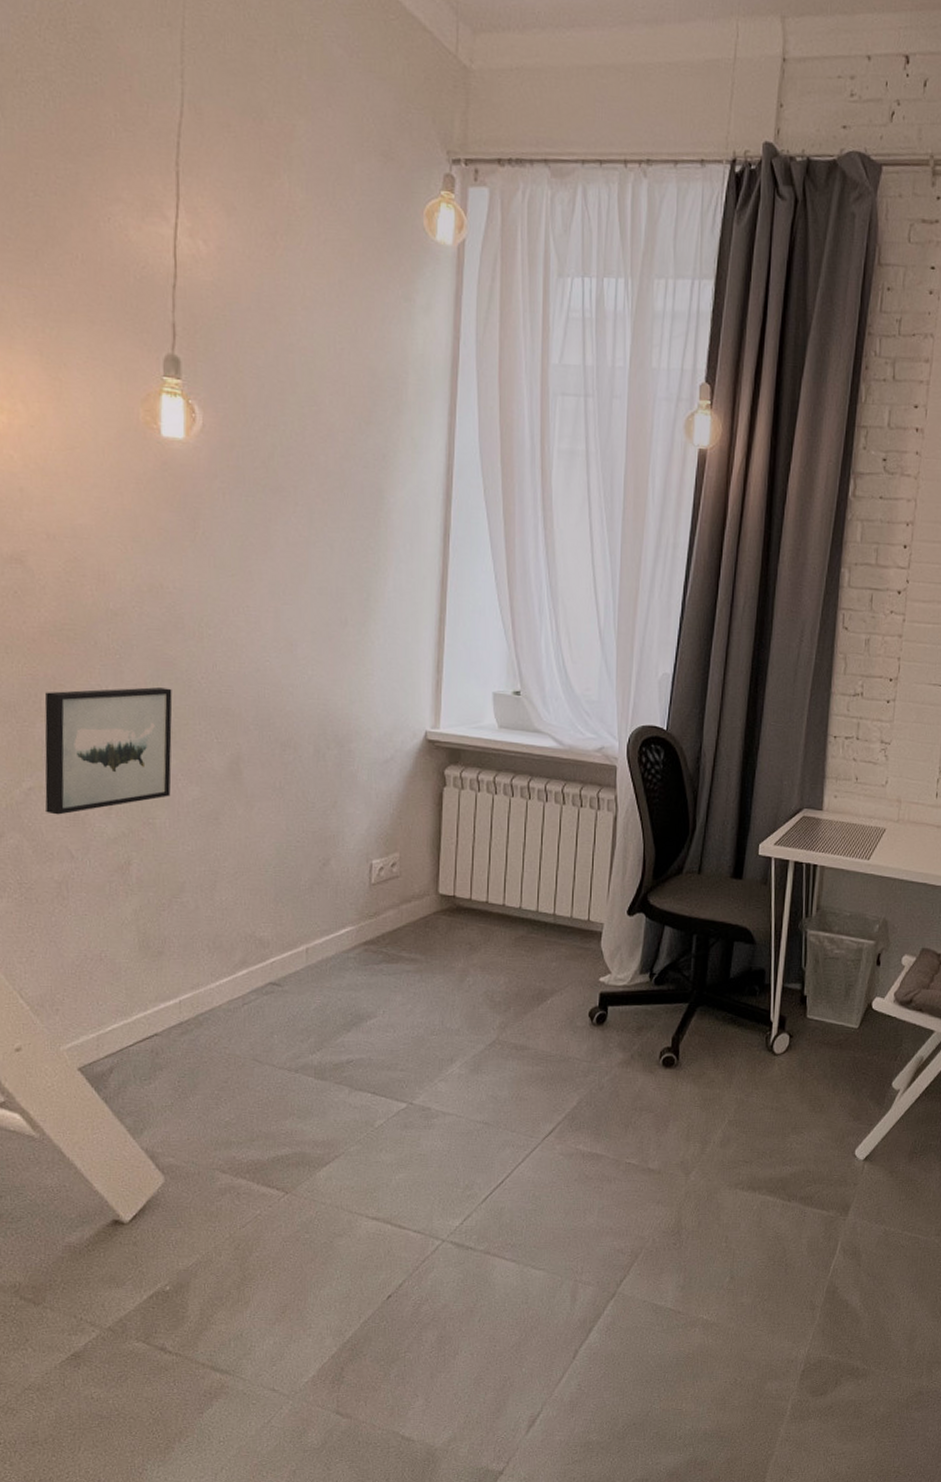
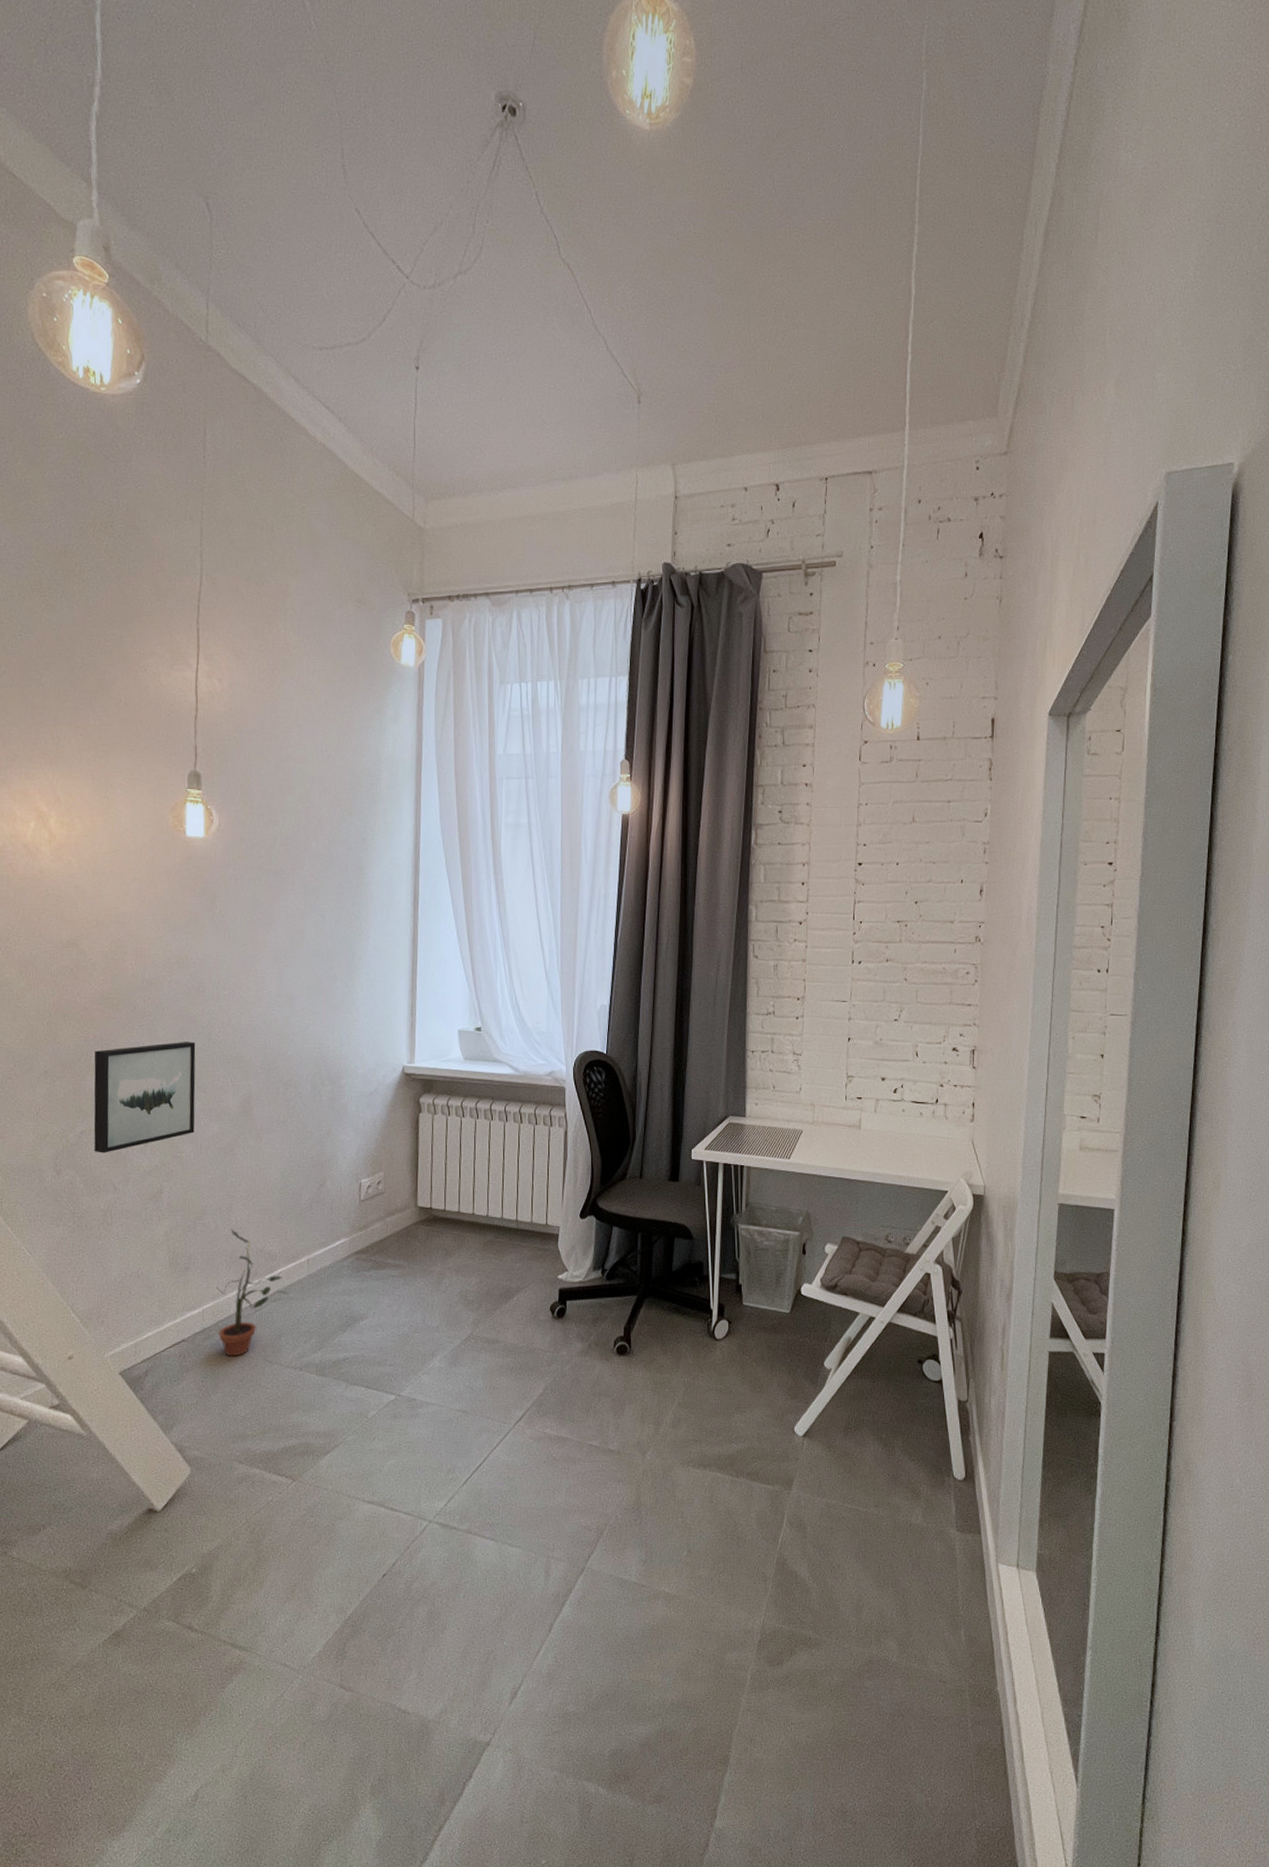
potted plant: none [196,910,276,1055] -> present [216,1229,282,1357]

